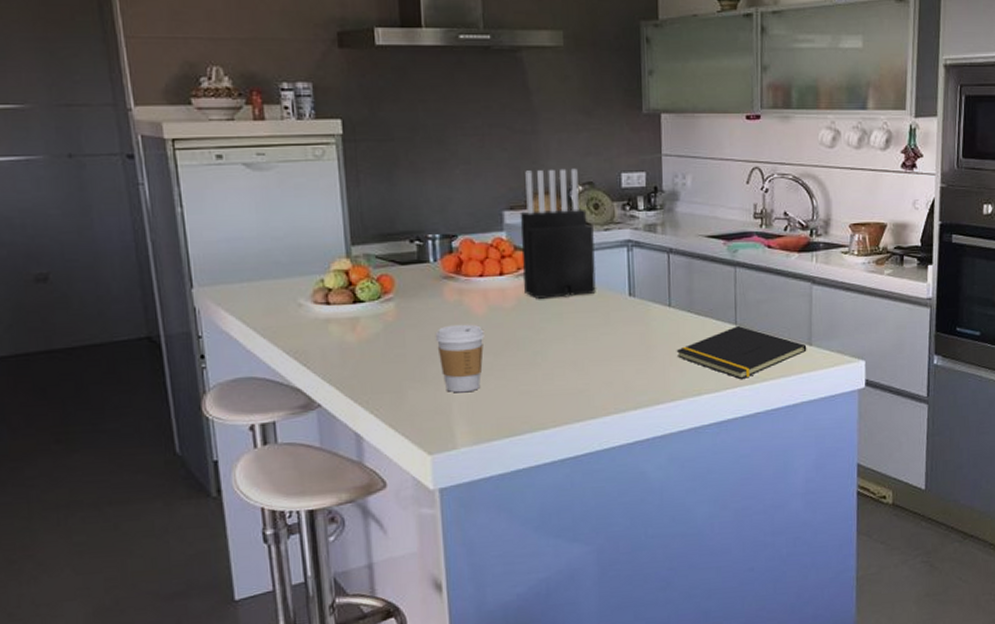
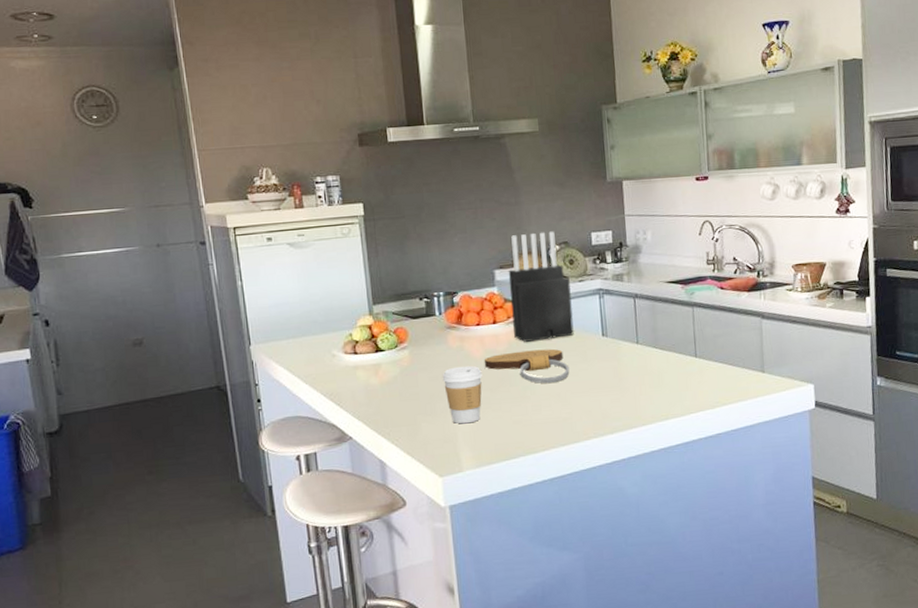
cutting board: none [486,308,589,349] -> present [484,348,570,384]
notepad: present [676,325,807,380] -> none [645,357,760,405]

